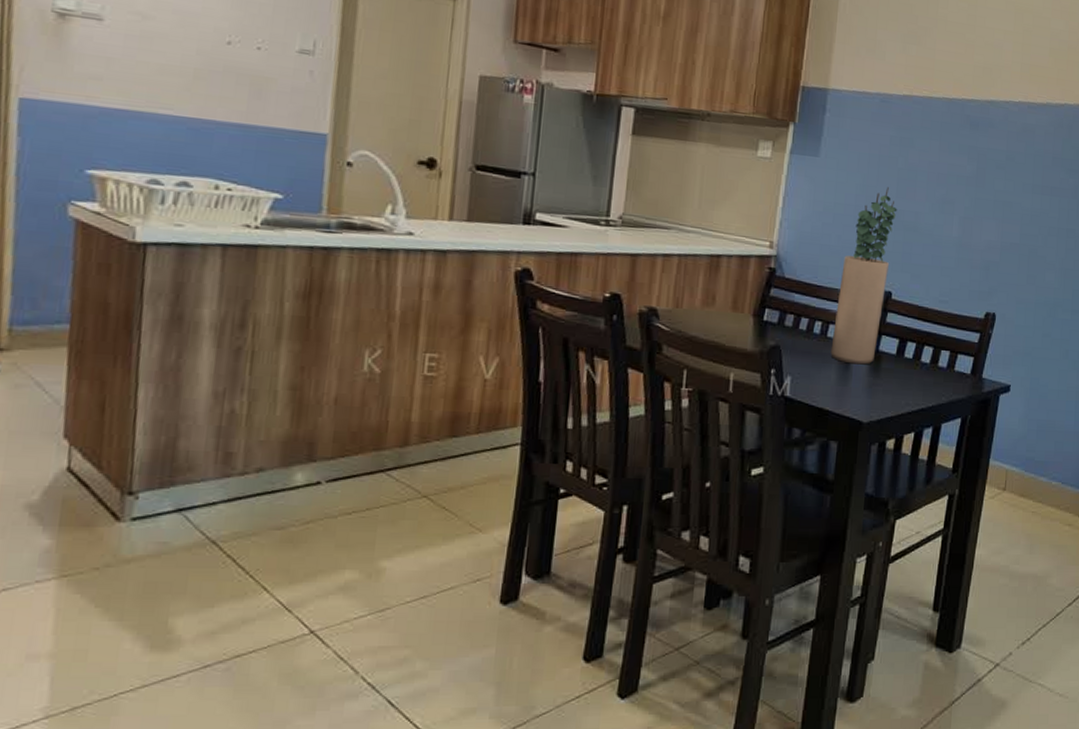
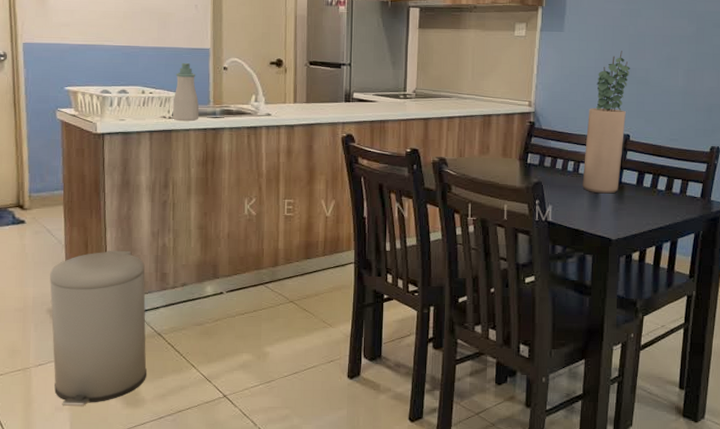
pedal bin: none [27,416,198,653] -> present [49,250,147,406]
soap bottle: none [261,150,305,236] -> present [172,62,200,122]

